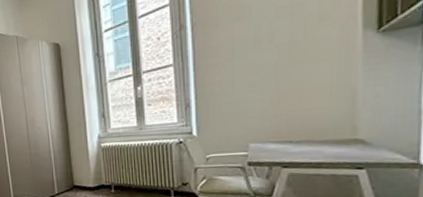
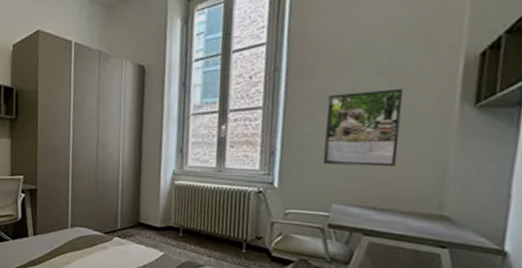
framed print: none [234,26,307,108] -> present [322,88,403,167]

